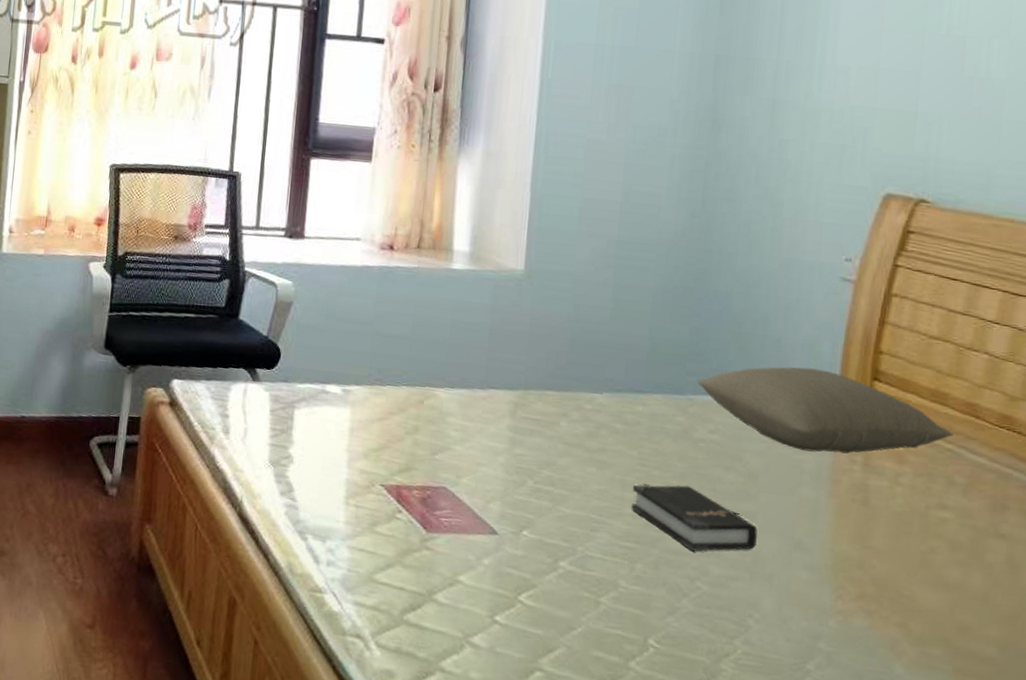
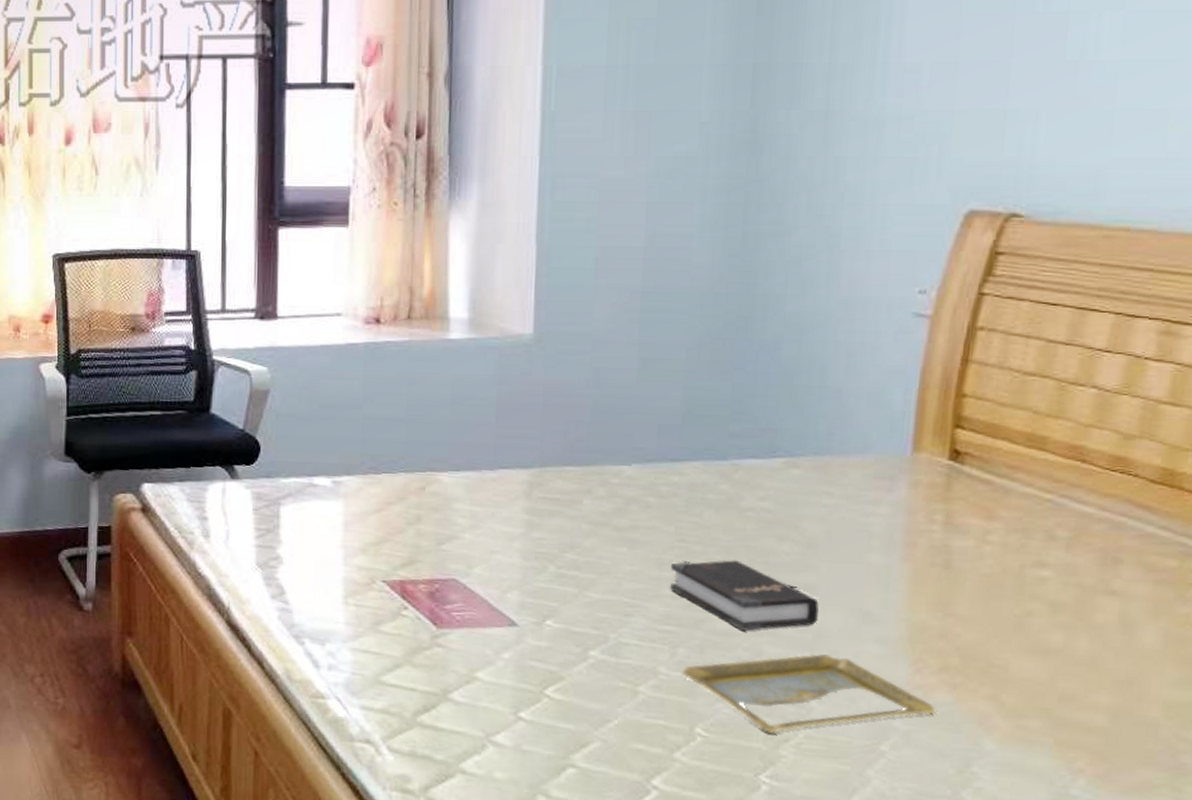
tray: none [638,576,854,648] -> present [681,654,936,733]
pillow: present [696,367,953,454] -> none [742,419,1054,514]

